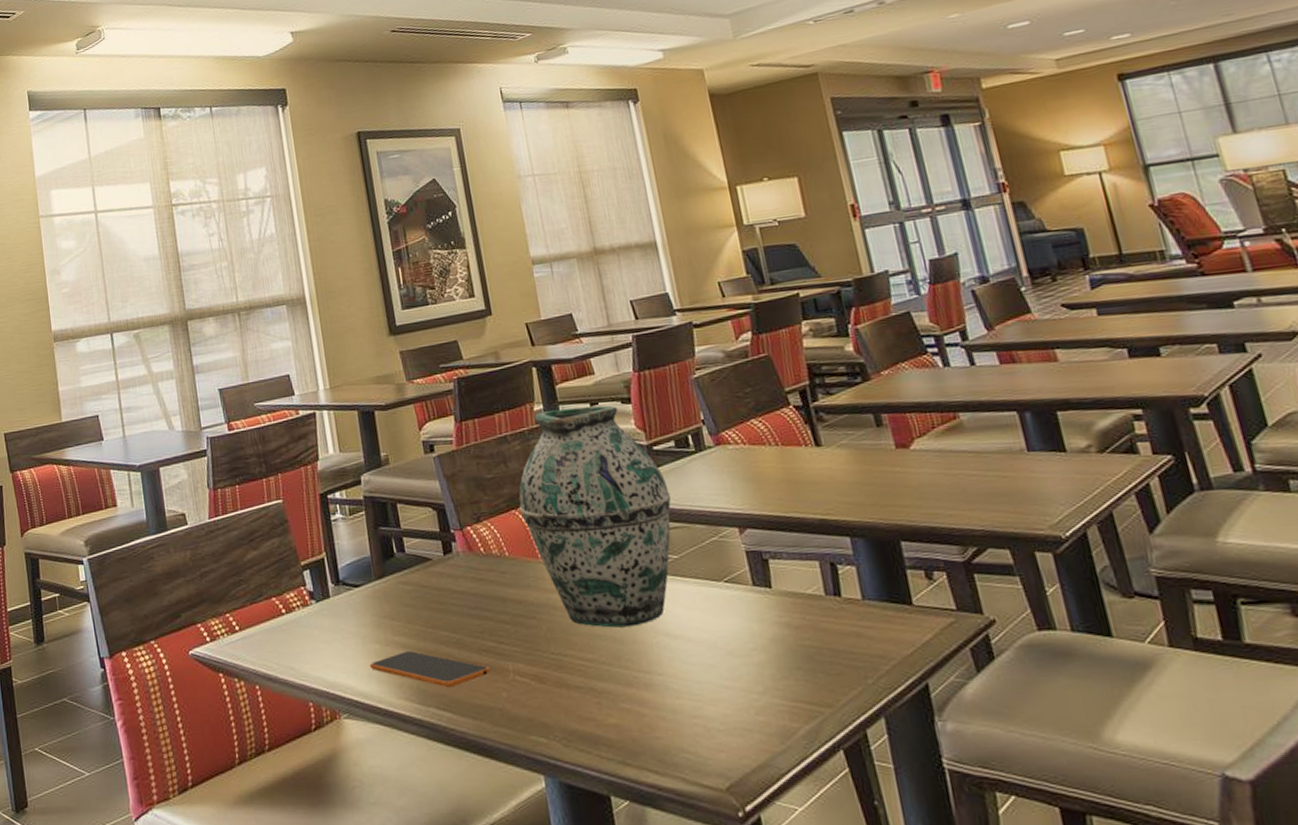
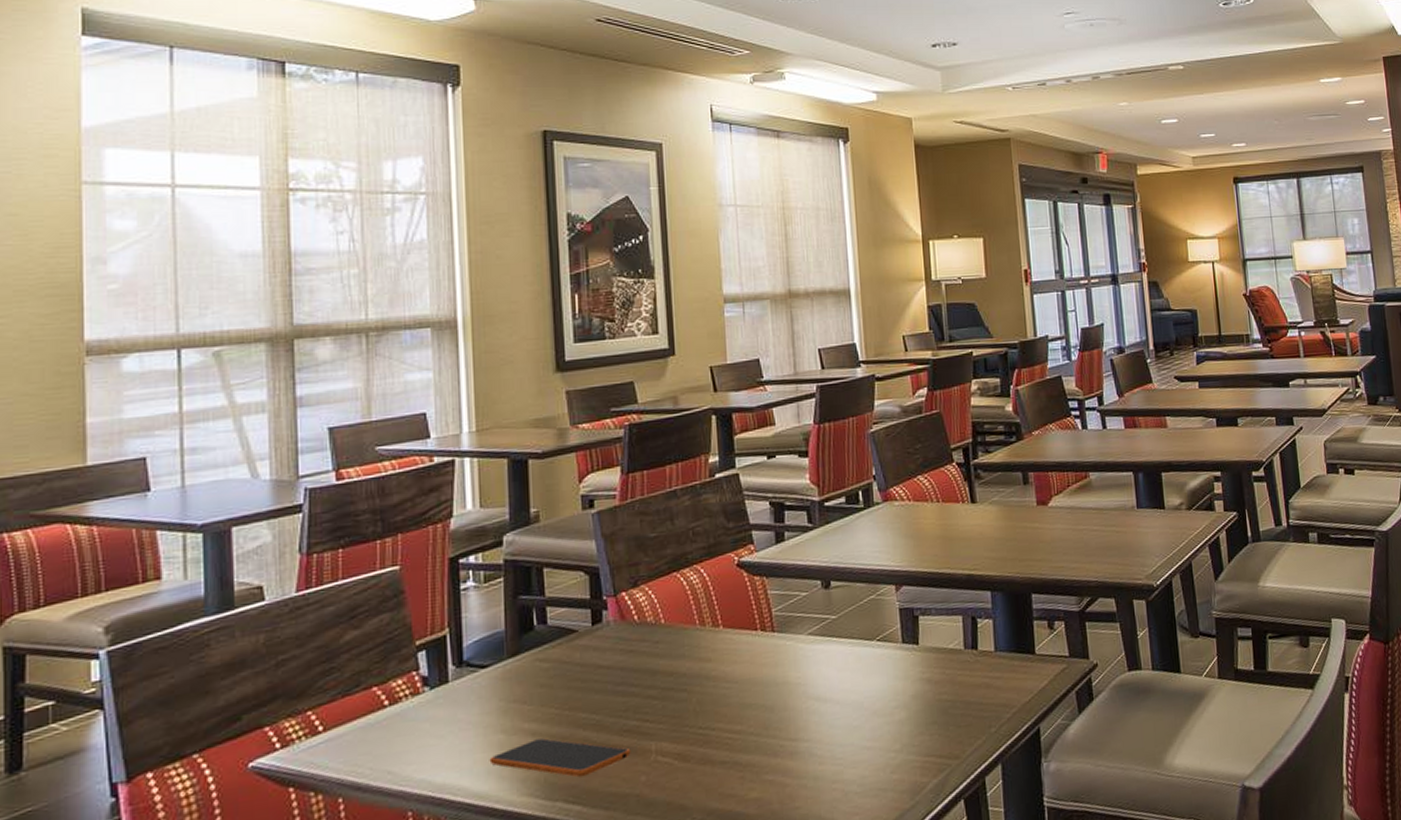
vase: present [519,405,671,628] -> none [681,458,837,696]

